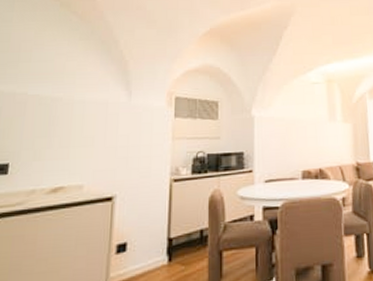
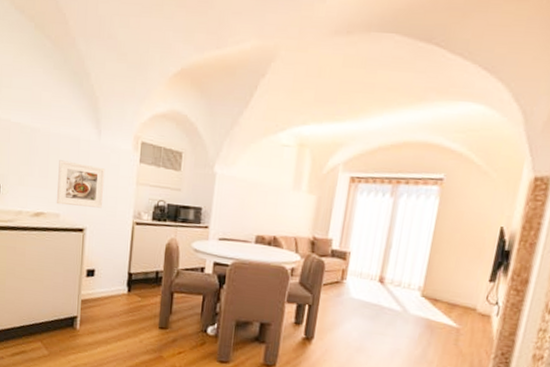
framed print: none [79,126,137,175] -> present [56,160,105,208]

